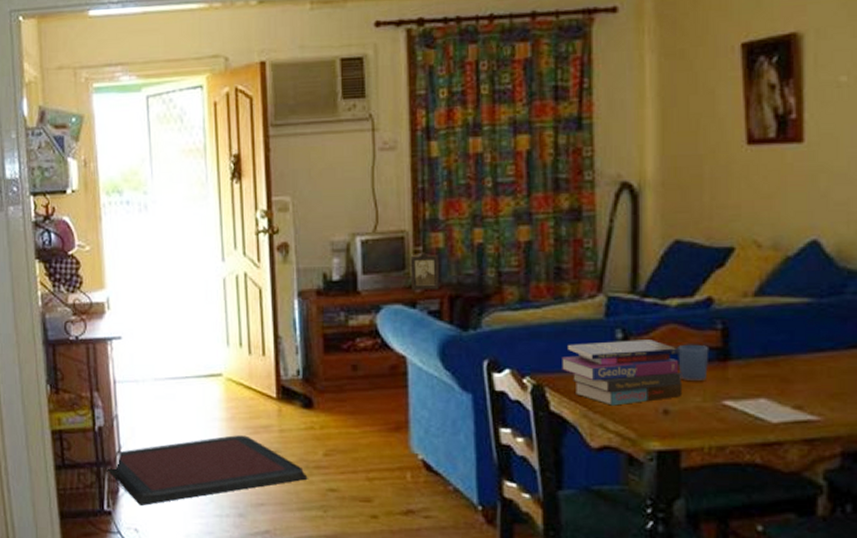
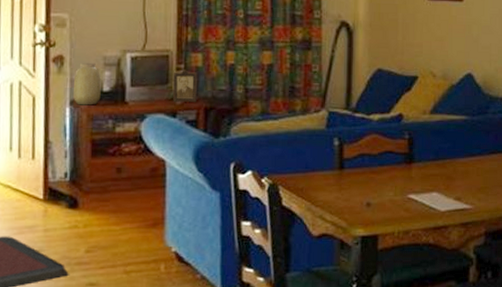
vase: none [300,249,330,297] -> present [73,62,101,105]
books: present [562,340,683,406] -> none [293,146,381,200]
mug: present [678,344,710,382] -> none [378,150,400,180]

